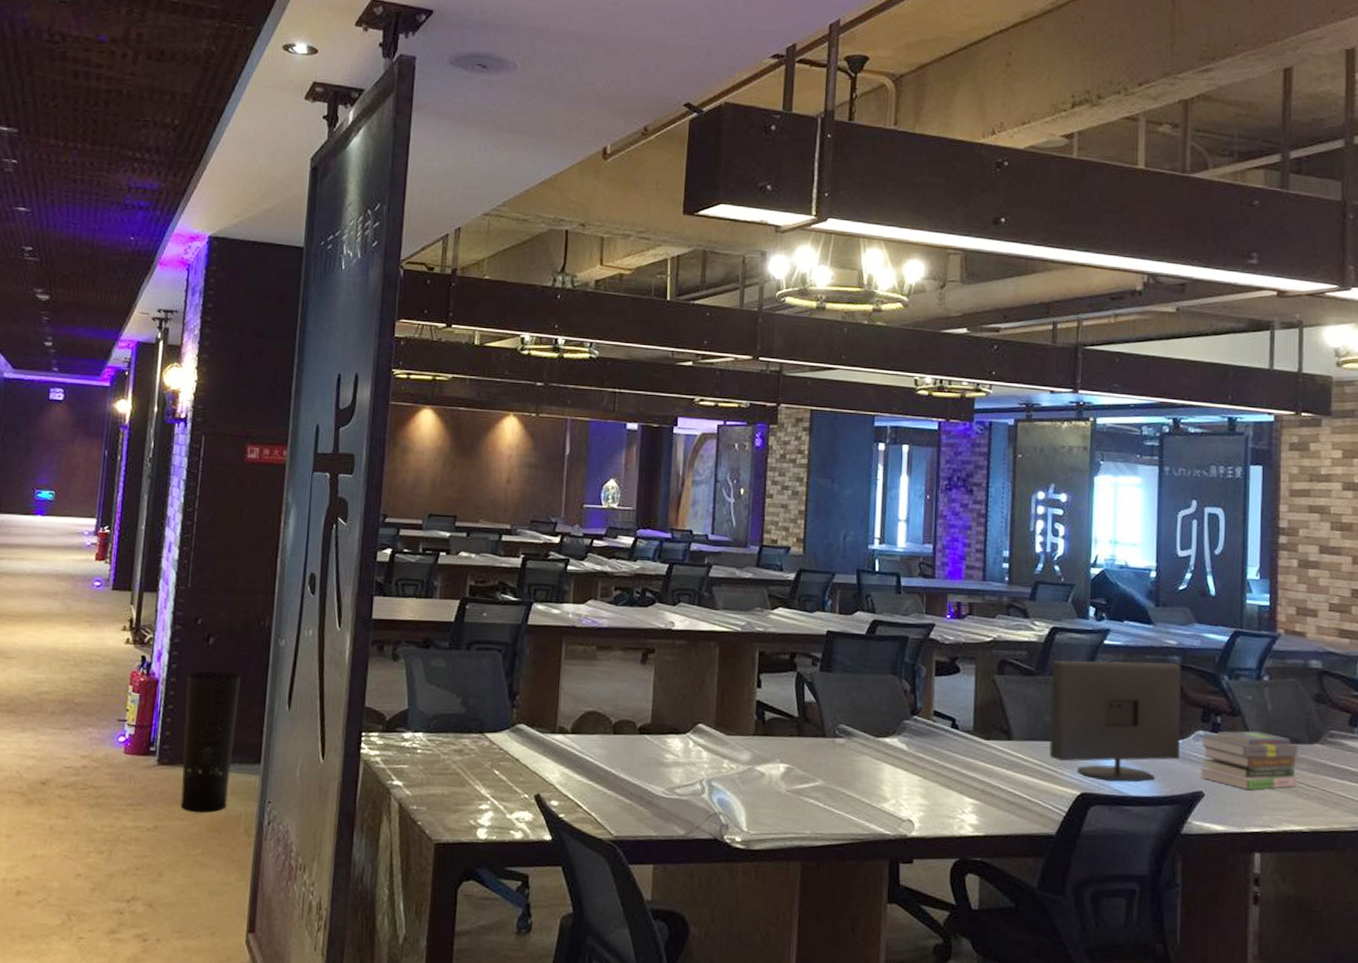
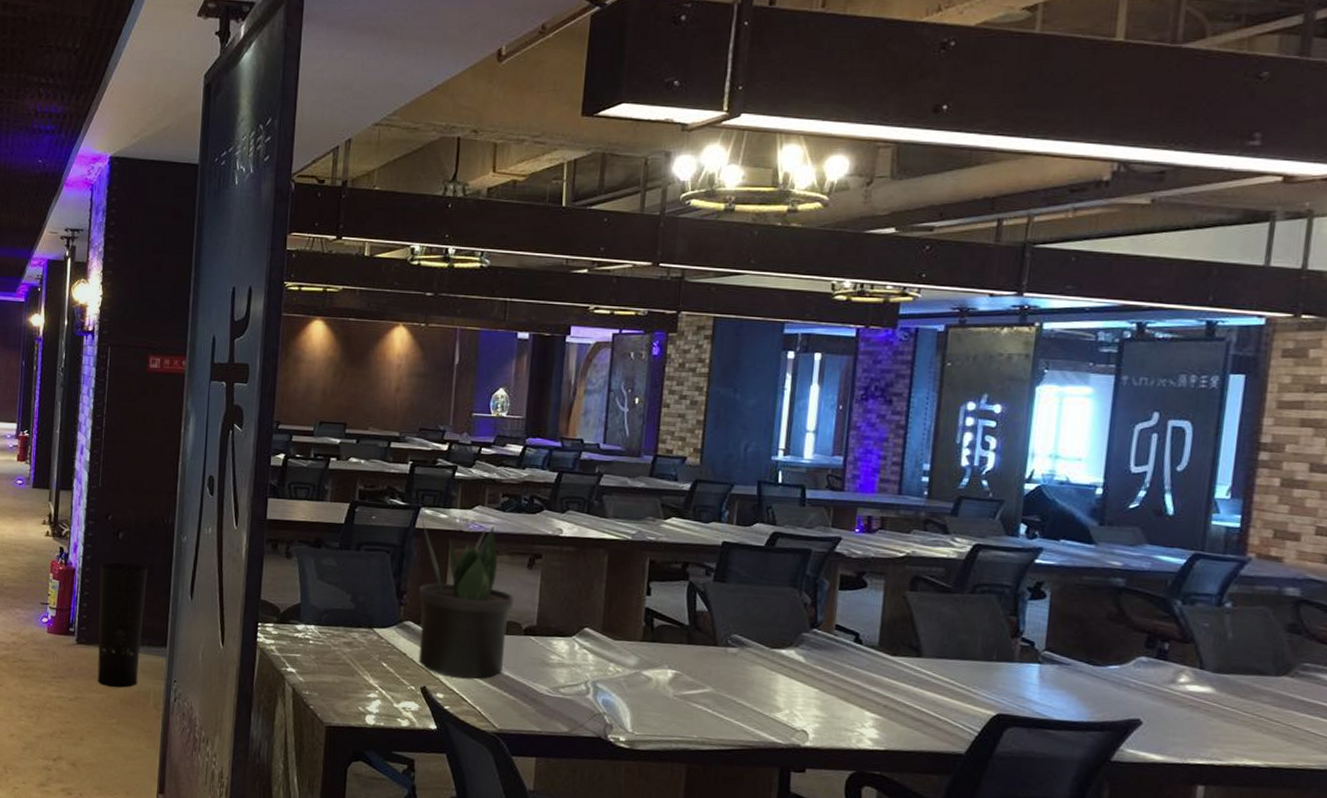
planter: none [531,615,628,784] -> present [418,519,514,680]
monitor: present [1049,660,1181,783] -> none [963,578,1125,707]
books: present [1200,731,1298,791] -> none [1138,658,1262,721]

